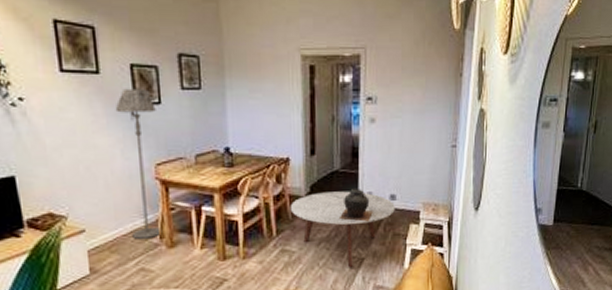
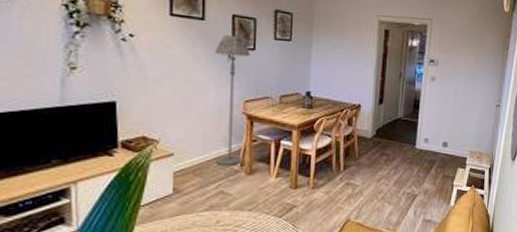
coffee table: present [290,191,395,268] -> none [357,136,446,203]
ceramic pot: present [338,189,373,222] -> none [398,135,427,163]

